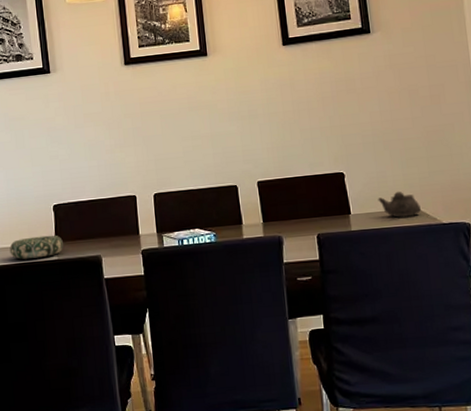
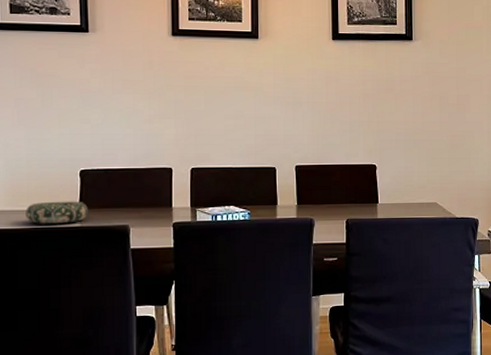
teapot: present [378,191,421,218] -> none [403,186,439,210]

